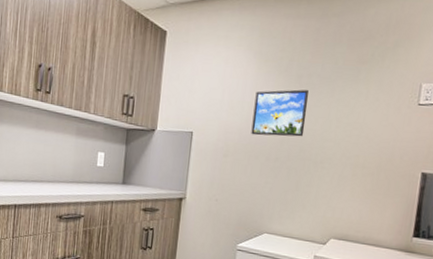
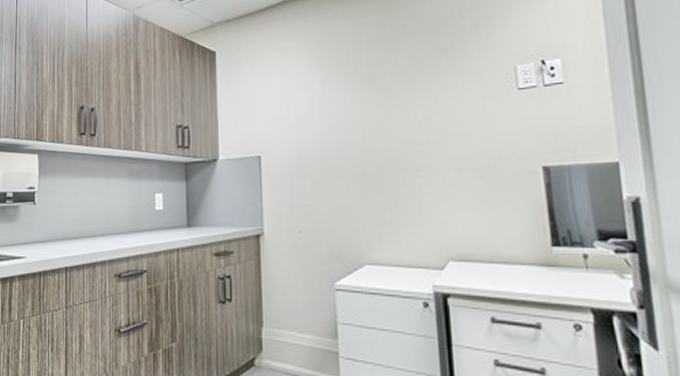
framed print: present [251,89,309,137] -> none [325,91,390,150]

